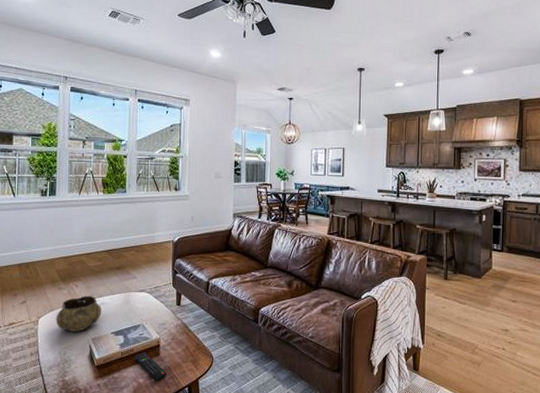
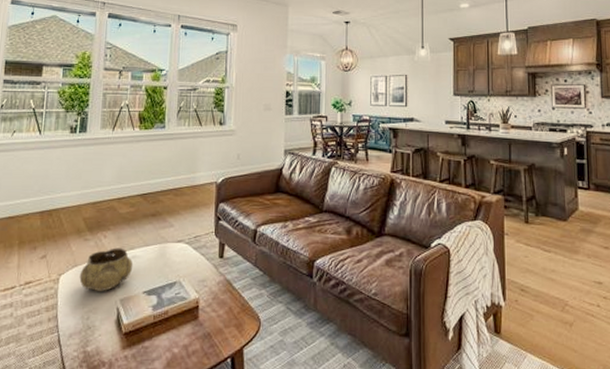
remote control: present [134,352,167,381] -> none [168,315,206,350]

